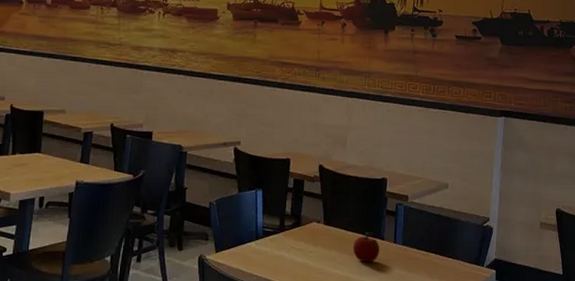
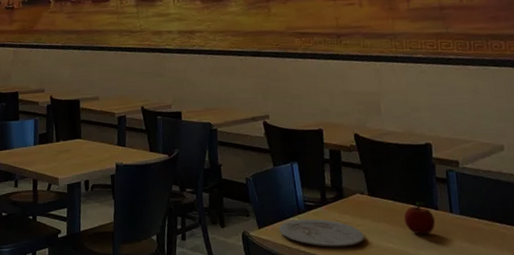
plate: none [235,245,315,272] -> present [279,219,364,247]

